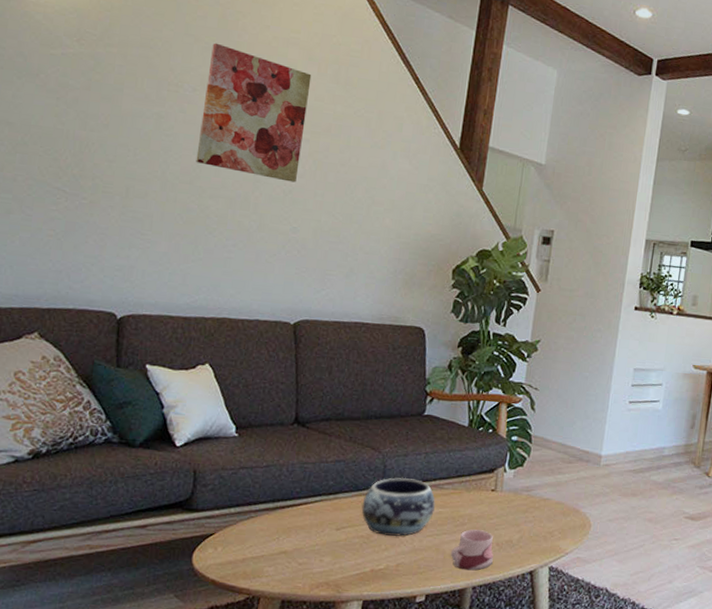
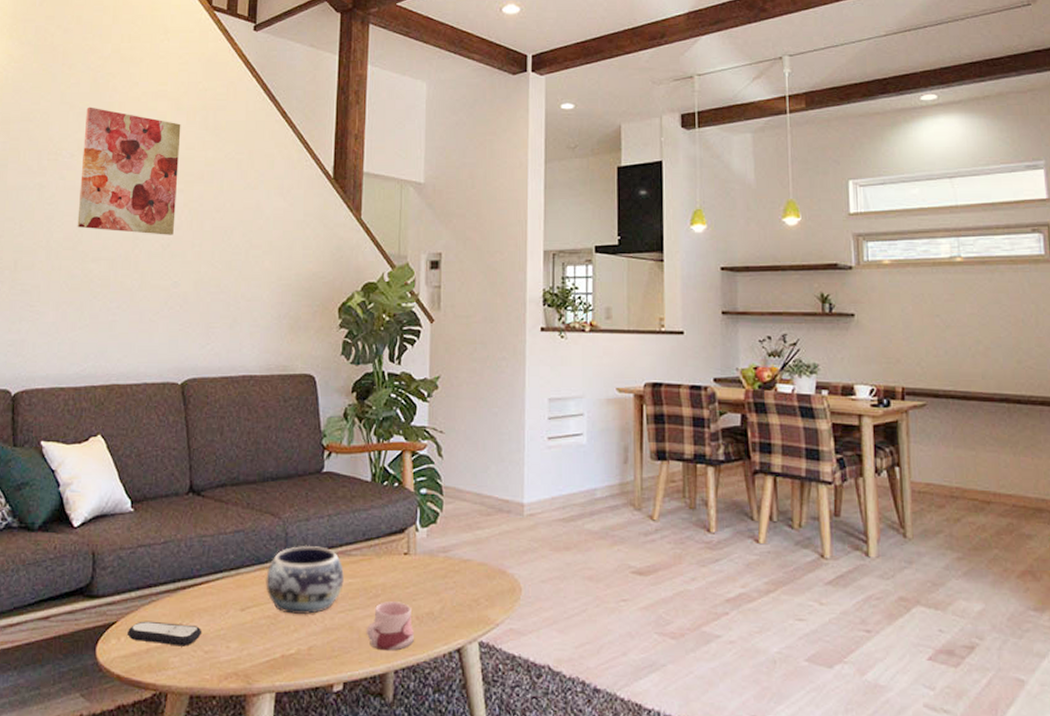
remote control: none [224,534,298,558] -> present [128,621,202,647]

